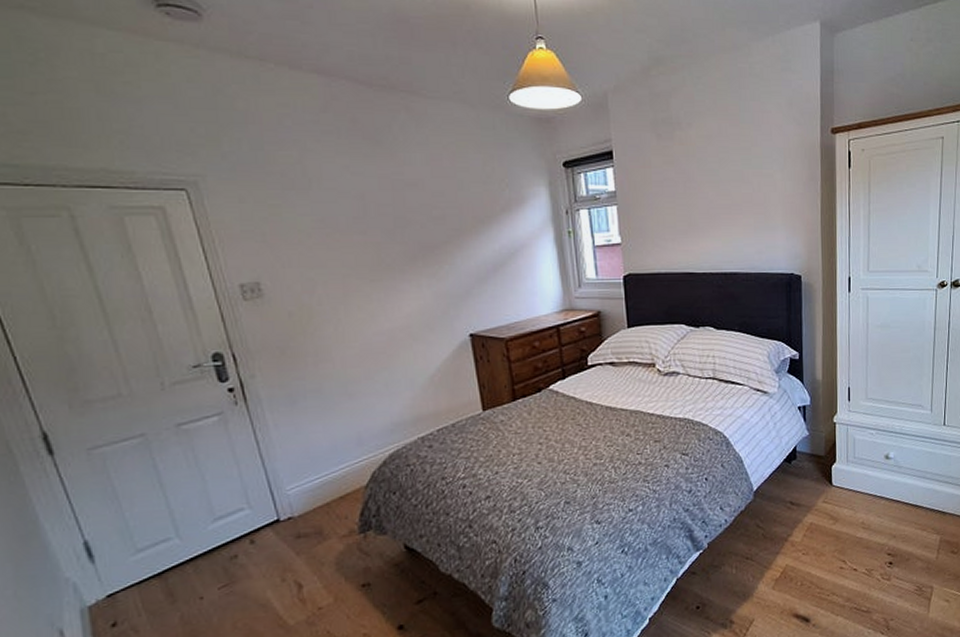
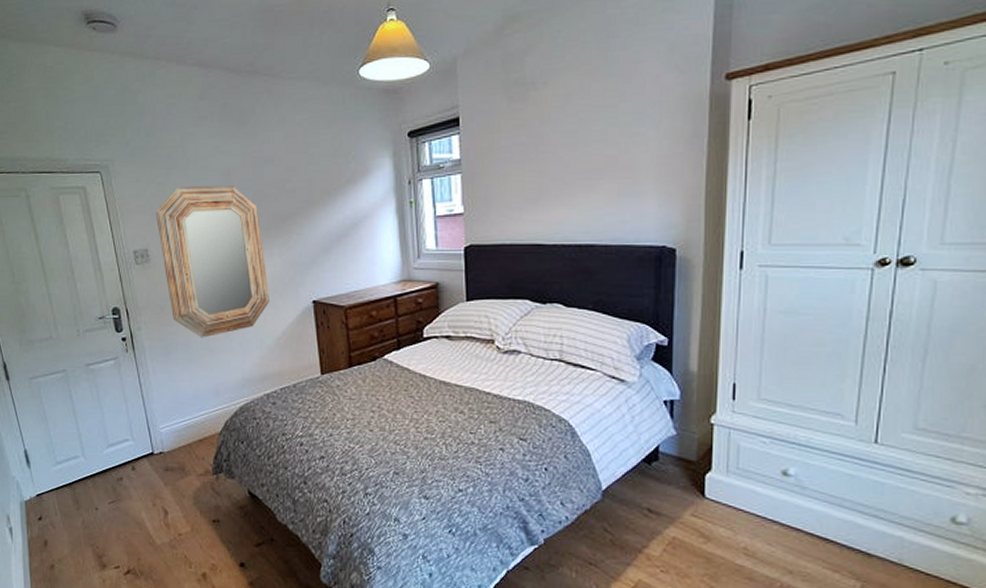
home mirror: none [268,210,421,382] -> present [155,185,270,338]

